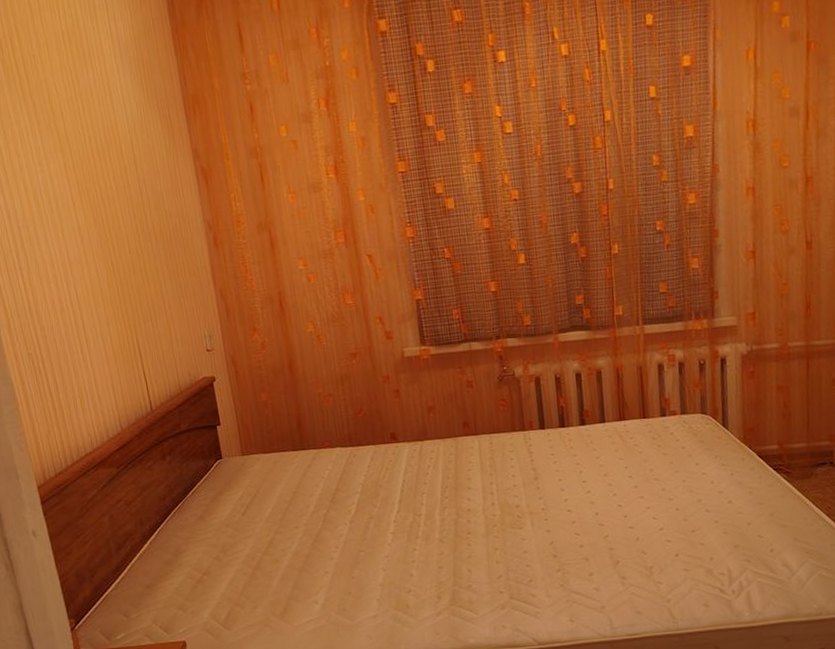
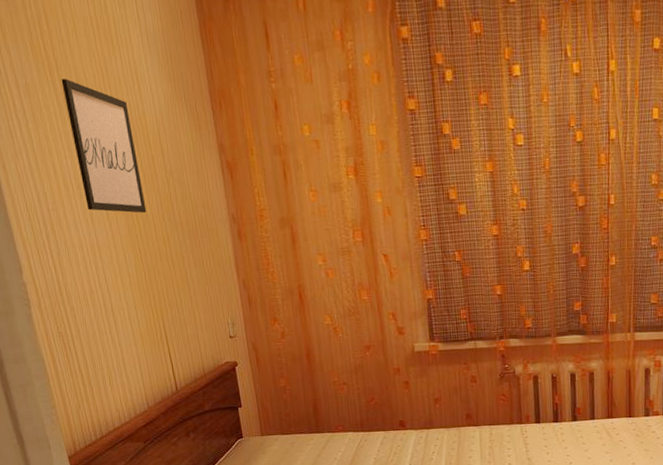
wall art: none [32,94,119,226] -> present [61,79,147,213]

